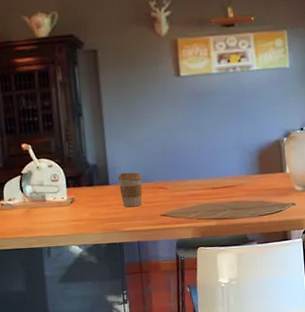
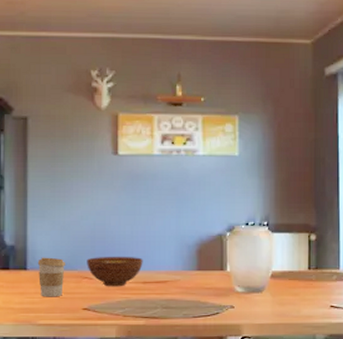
bowl: none [160,166,211,195] -> present [87,256,143,287]

